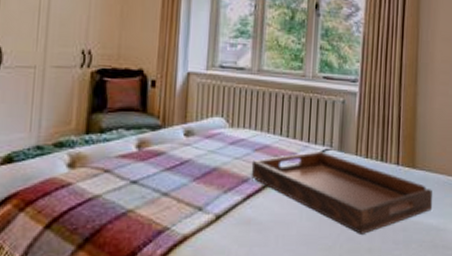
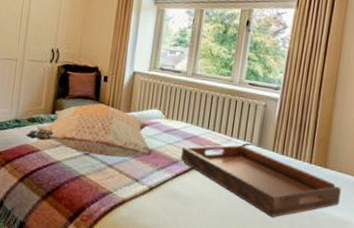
decorative pillow: none [51,115,217,183] -> present [25,103,153,158]

